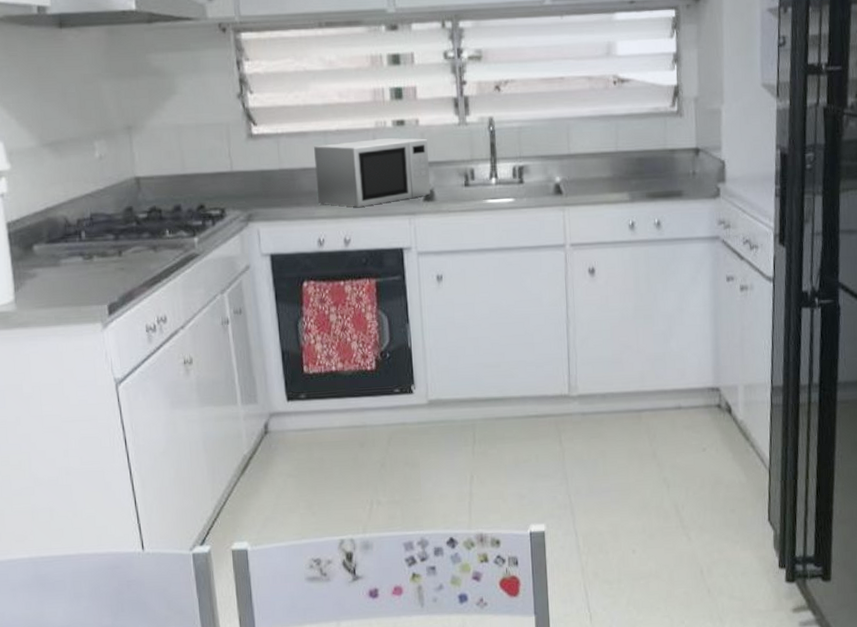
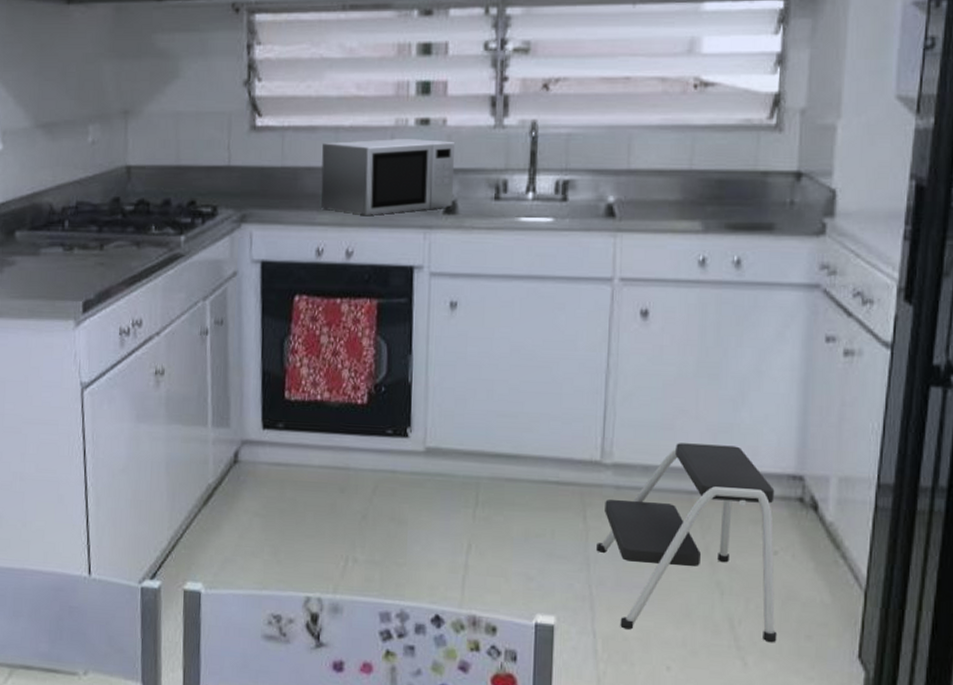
step stool: none [571,370,711,526] -> present [596,442,778,643]

